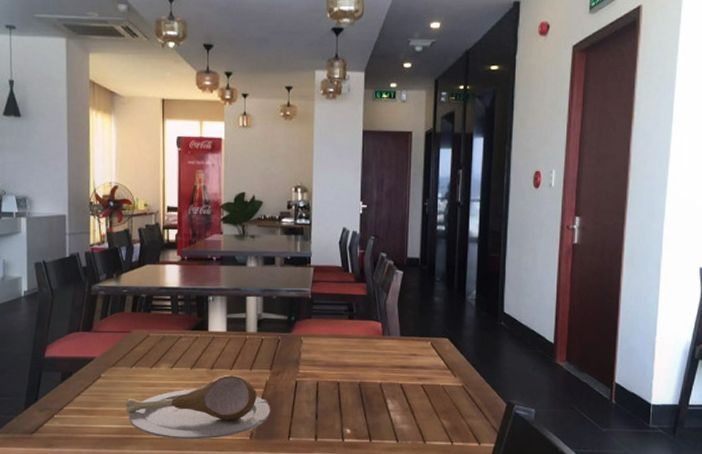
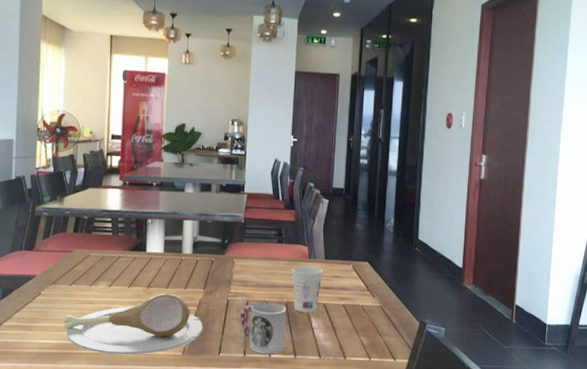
cup: none [310,383,360,438] -> present [240,302,287,354]
cup: none [364,343,400,394] -> present [292,266,324,313]

